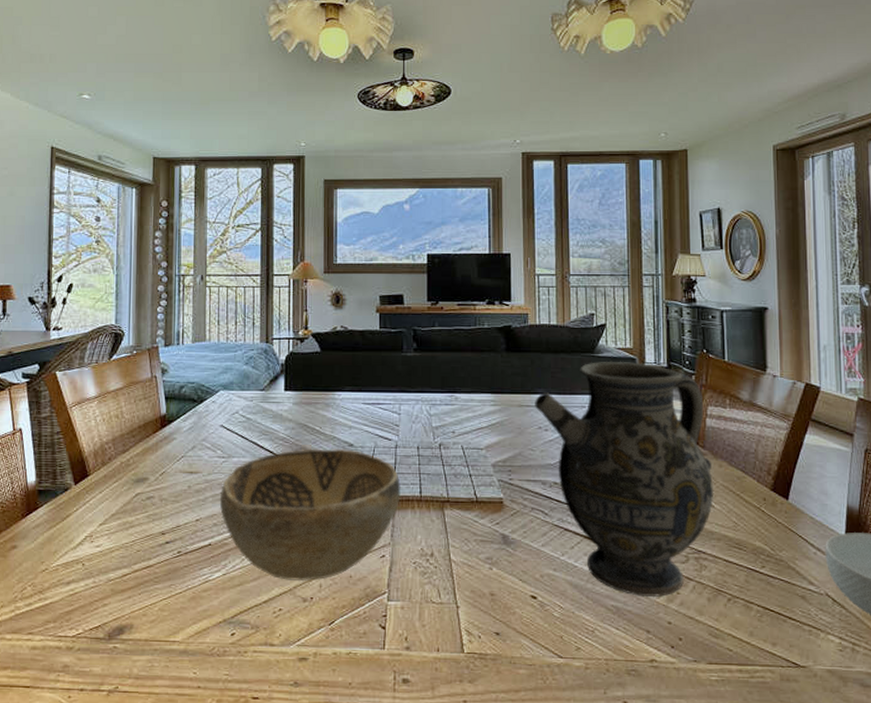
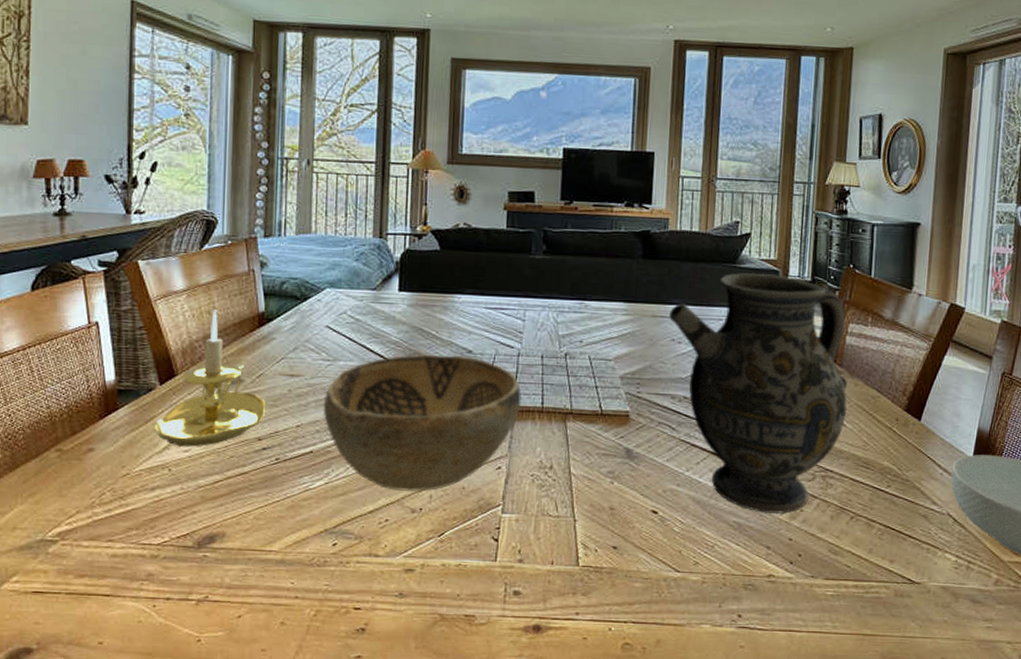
candle holder: none [68,413,169,542] -> present [152,309,266,447]

